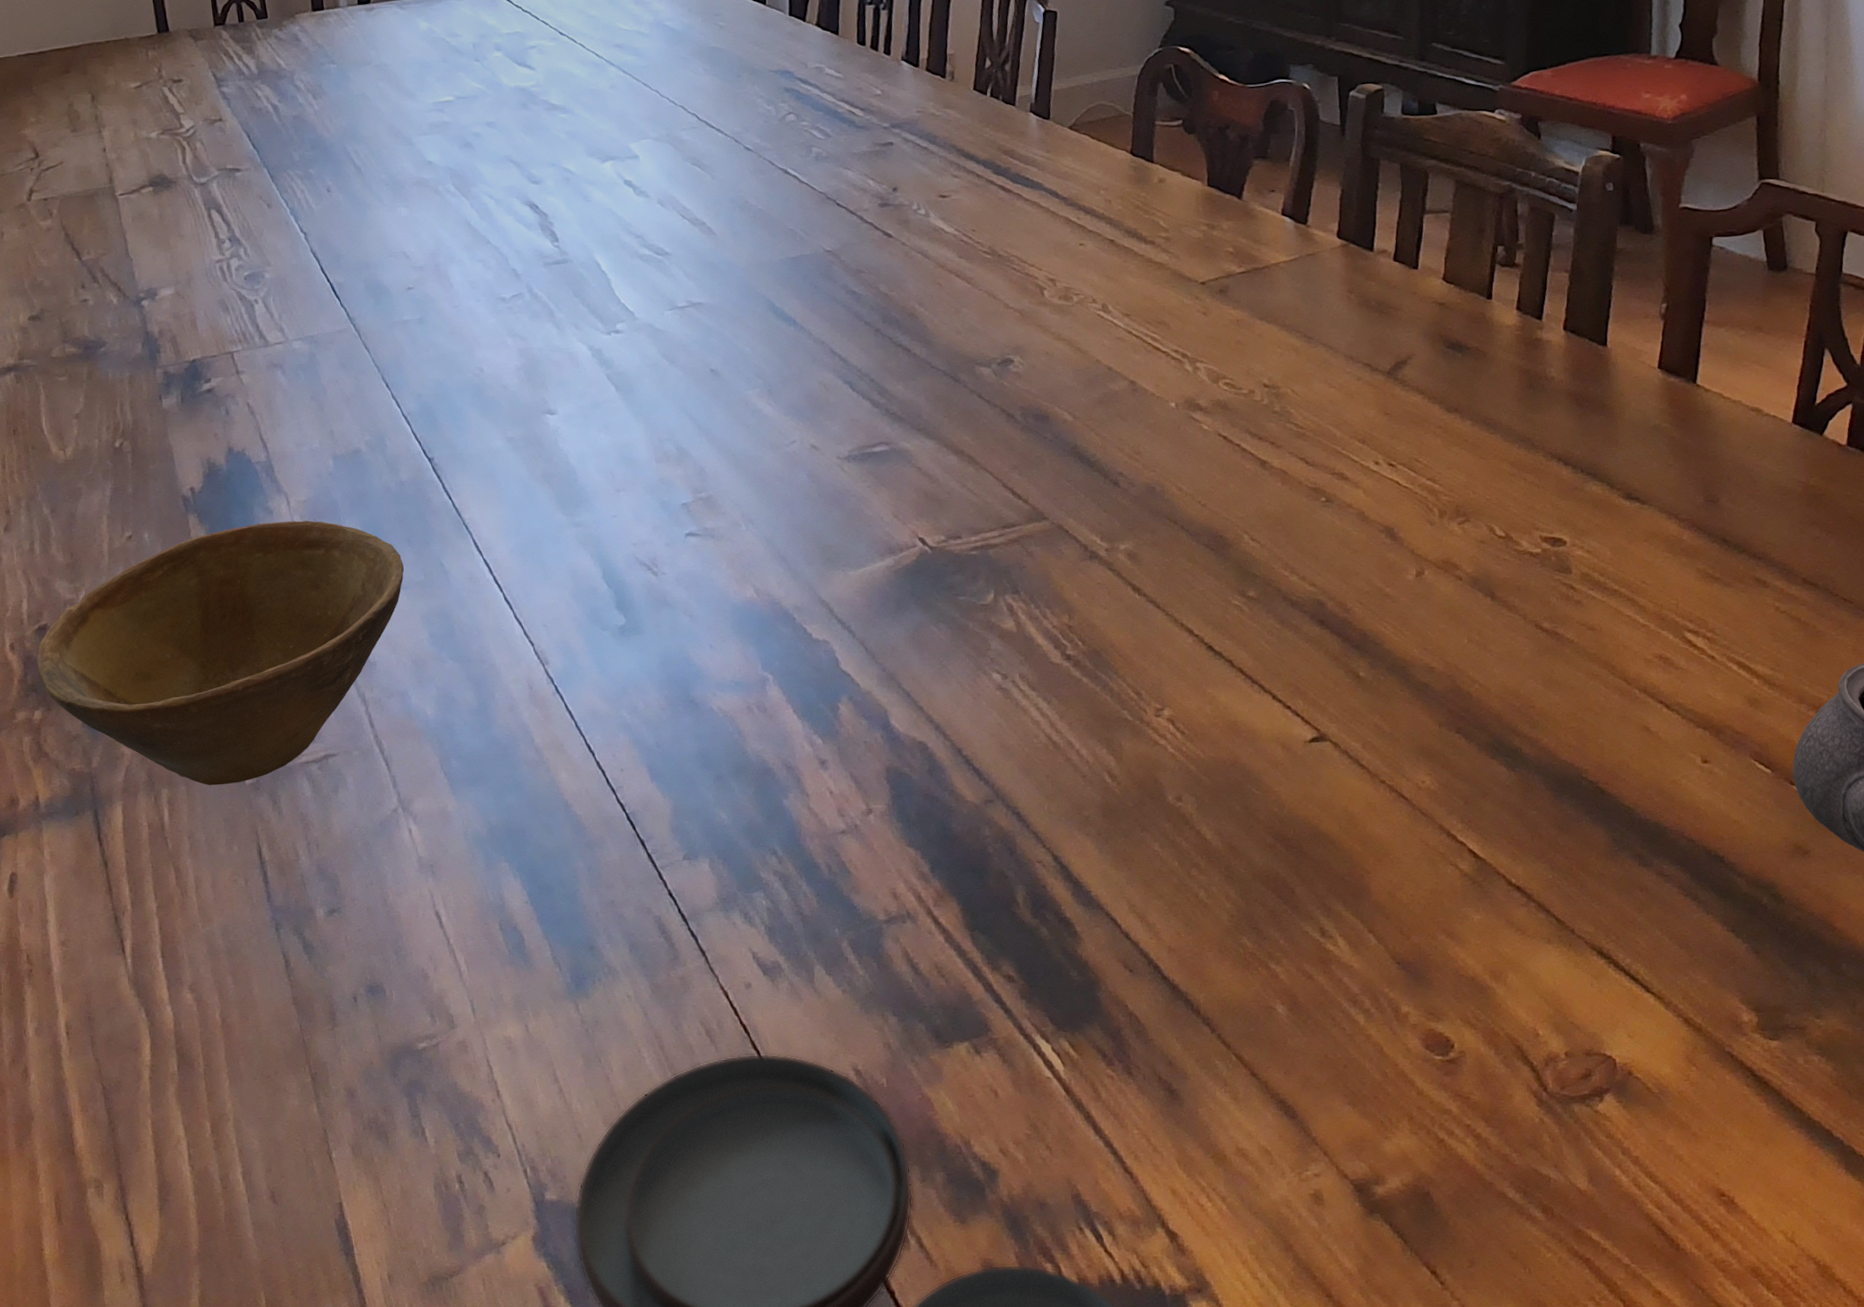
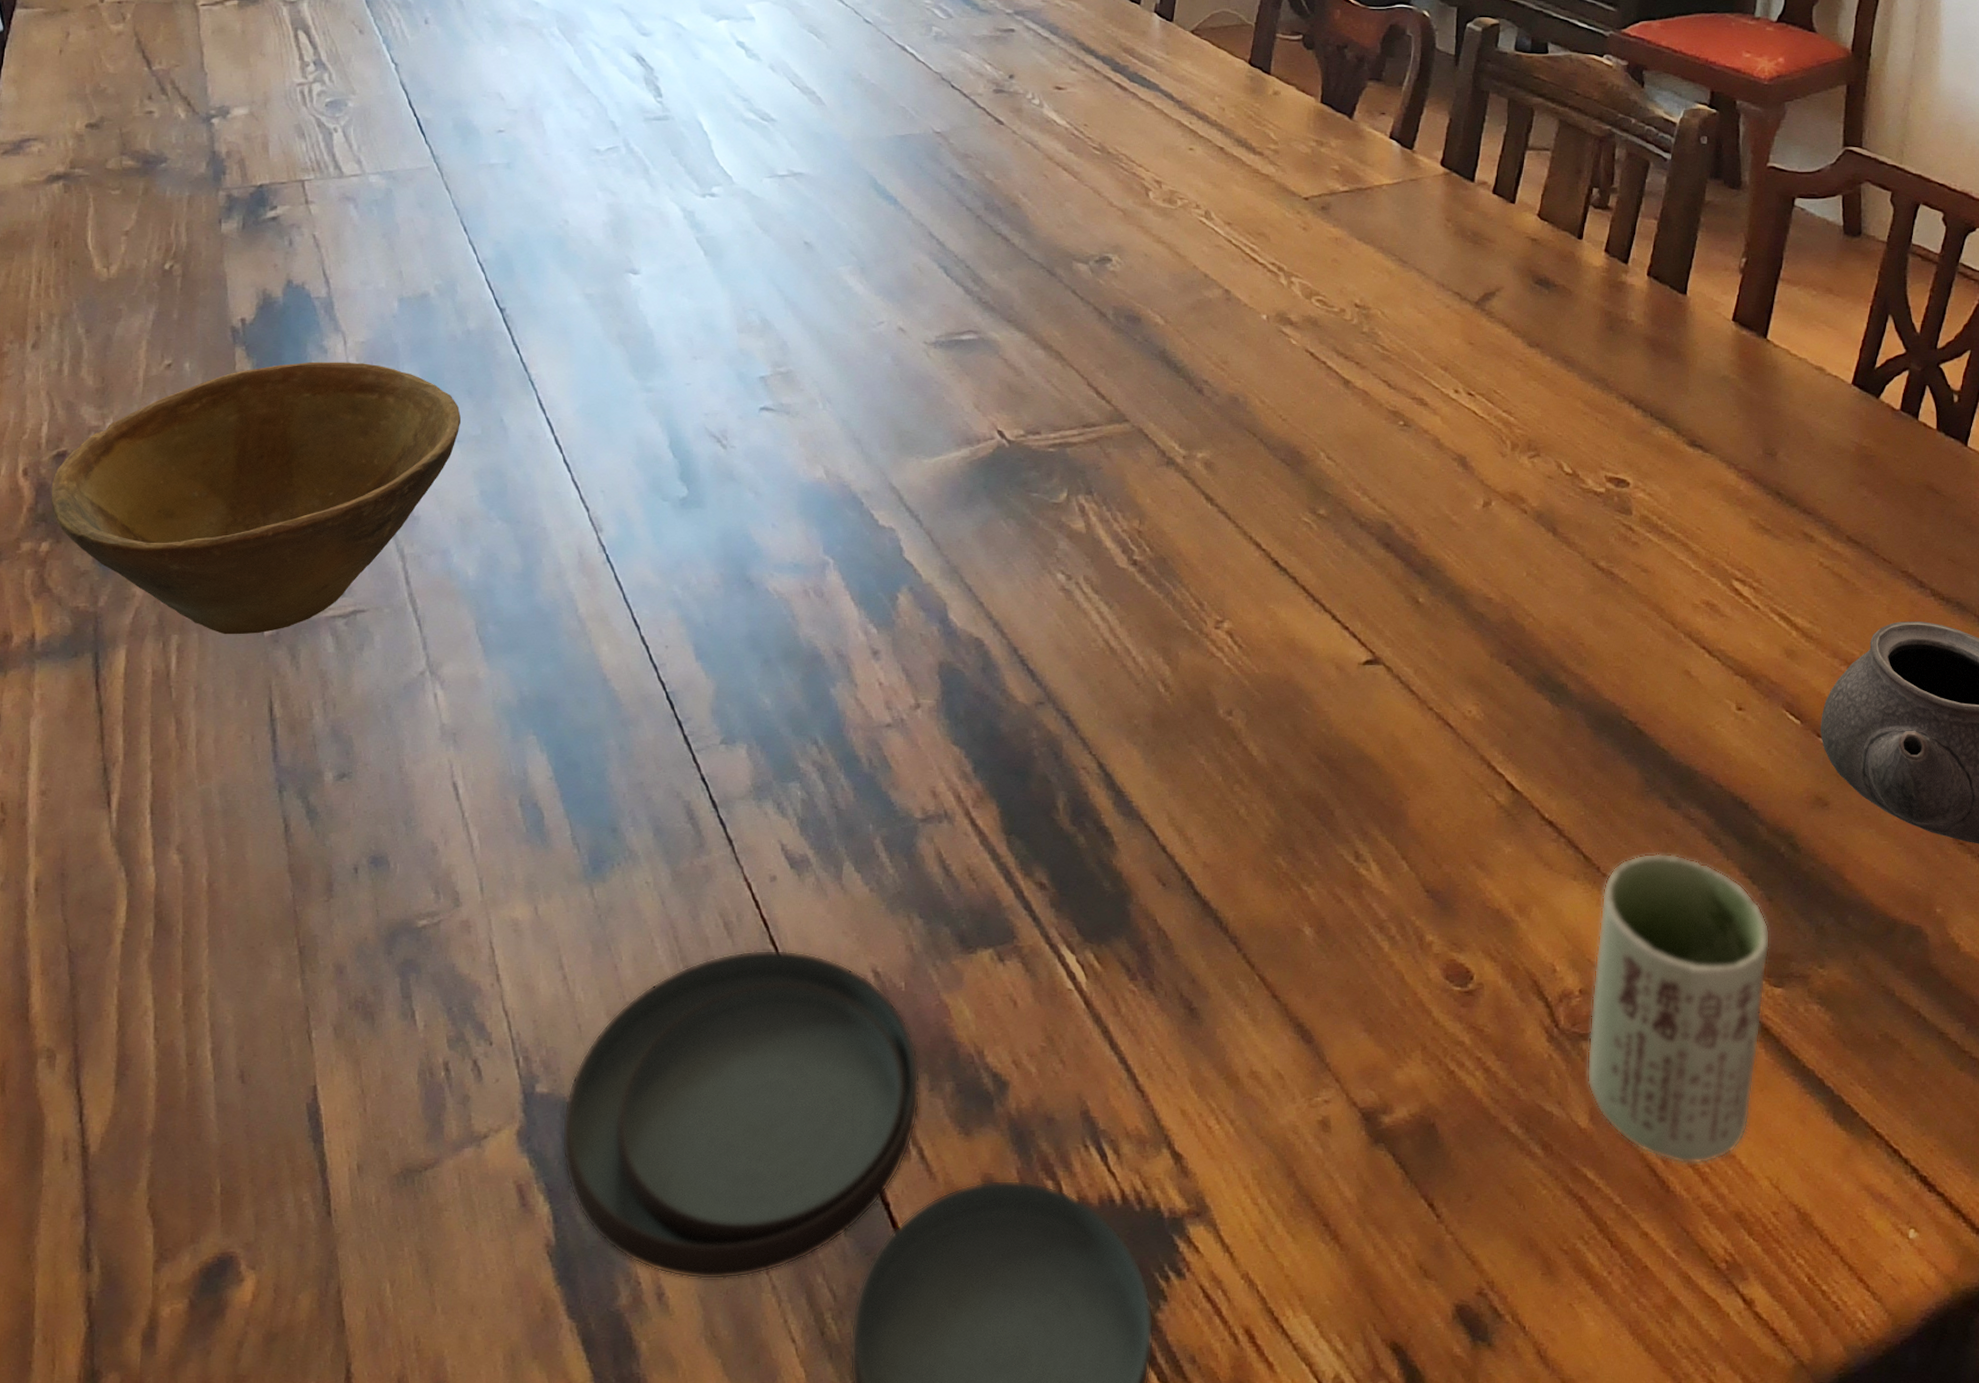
cup: none [1578,911,1762,1221] -> present [1587,853,1770,1164]

